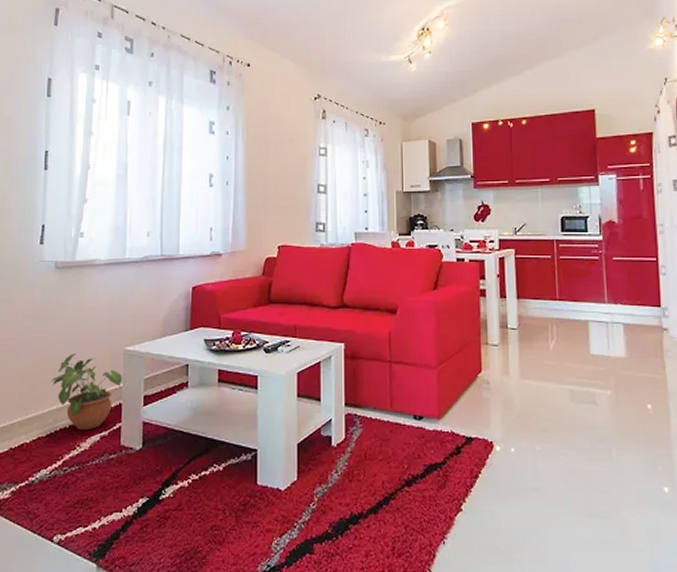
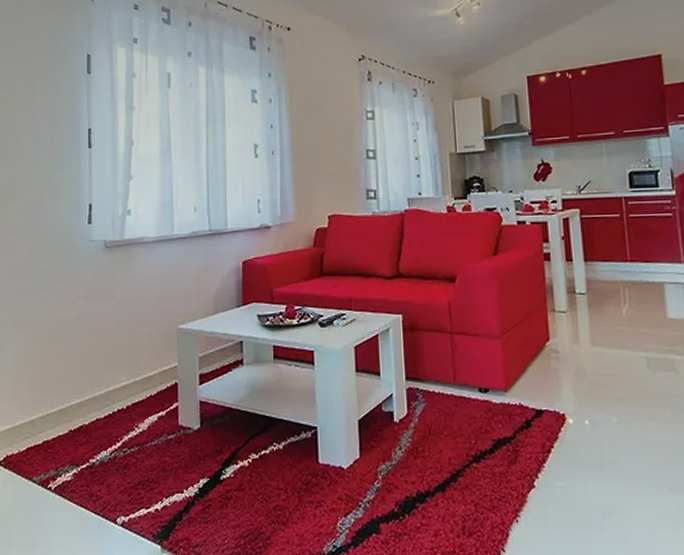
potted plant: present [51,353,123,431] -> none [107,332,177,411]

